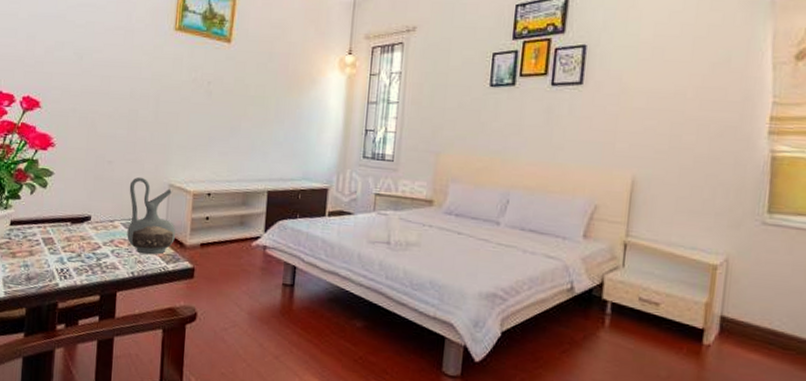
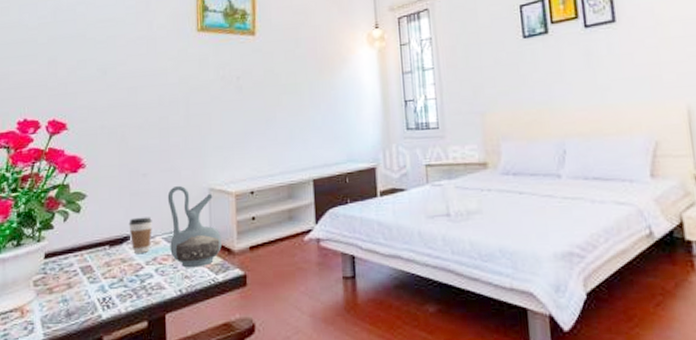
coffee cup: none [90,200,113,235] -> present [129,217,152,254]

